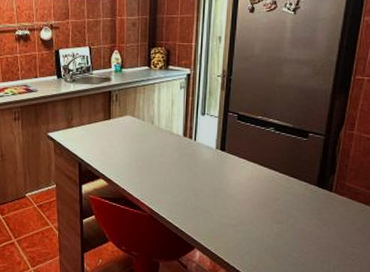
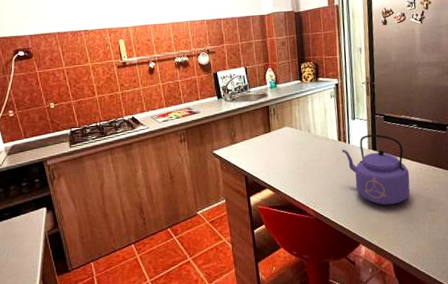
kettle: none [186,133,259,211] -> present [341,134,410,205]

